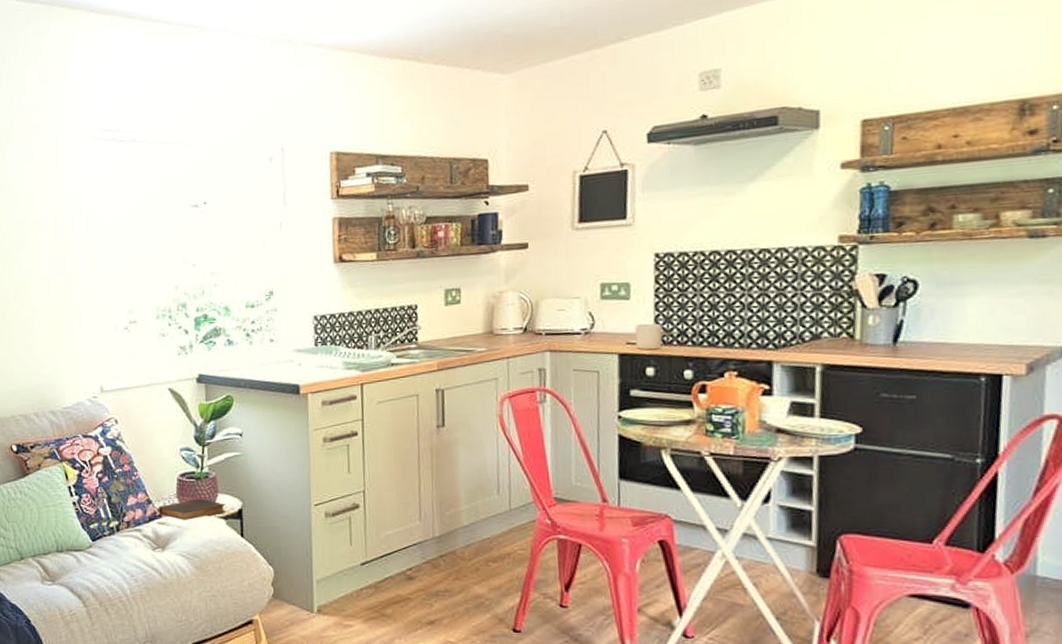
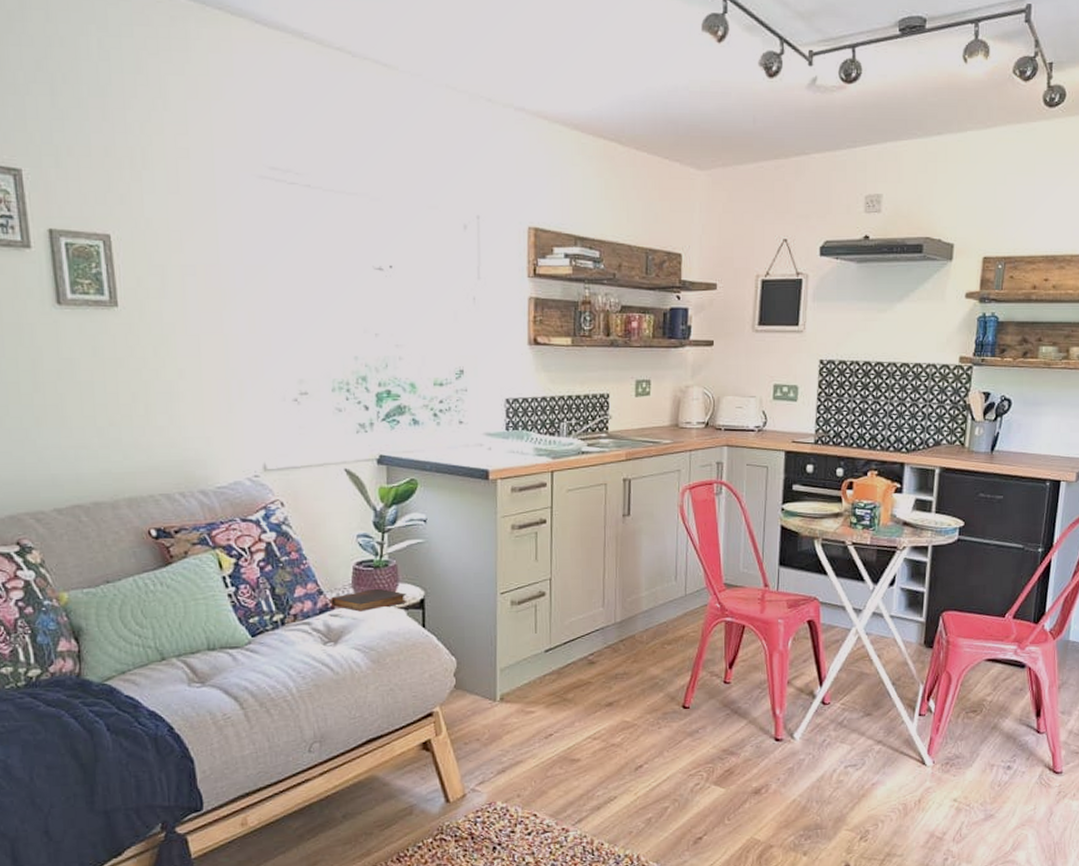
mug: present [634,323,663,350] -> none [799,424,822,449]

